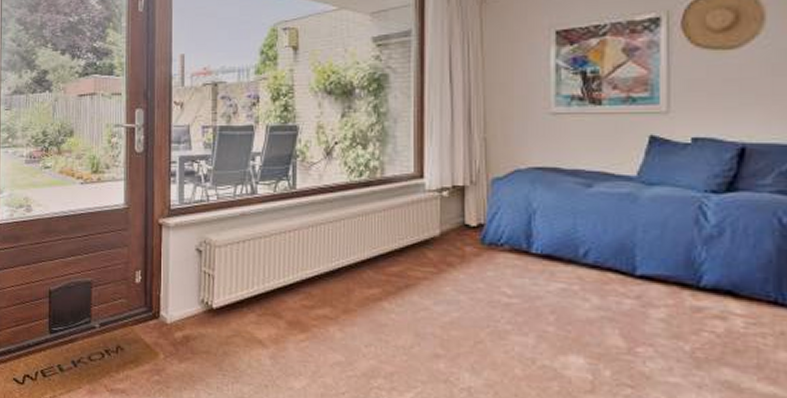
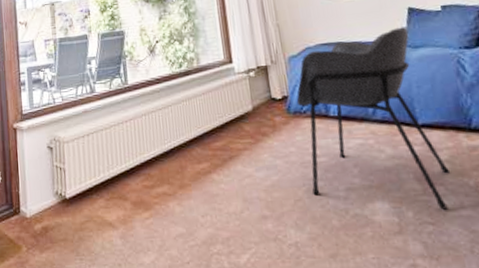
armchair: none [494,158,663,374] -> present [296,26,450,210]

